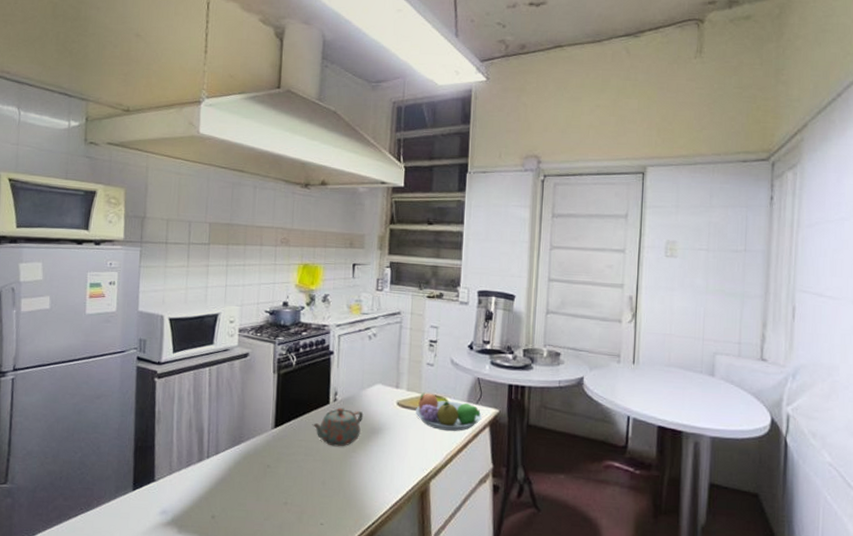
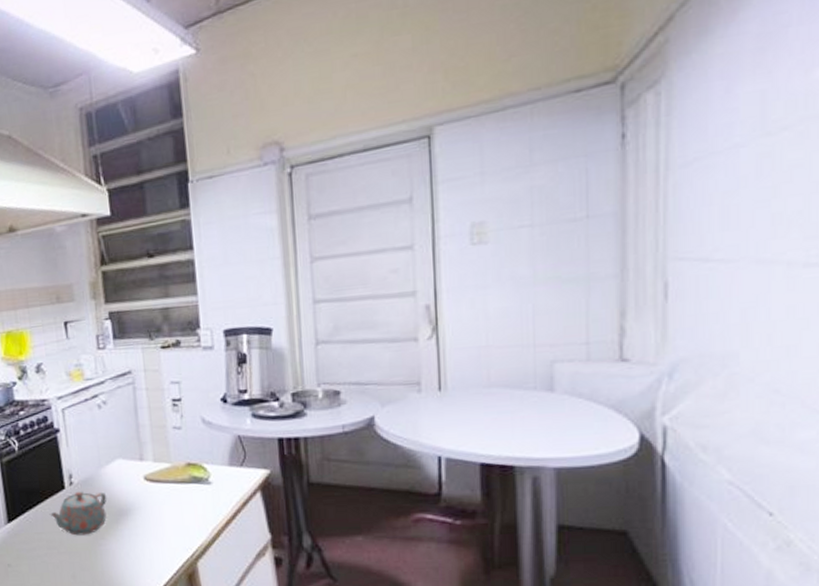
fruit bowl: present [416,392,482,432] -> none [168,461,250,503]

